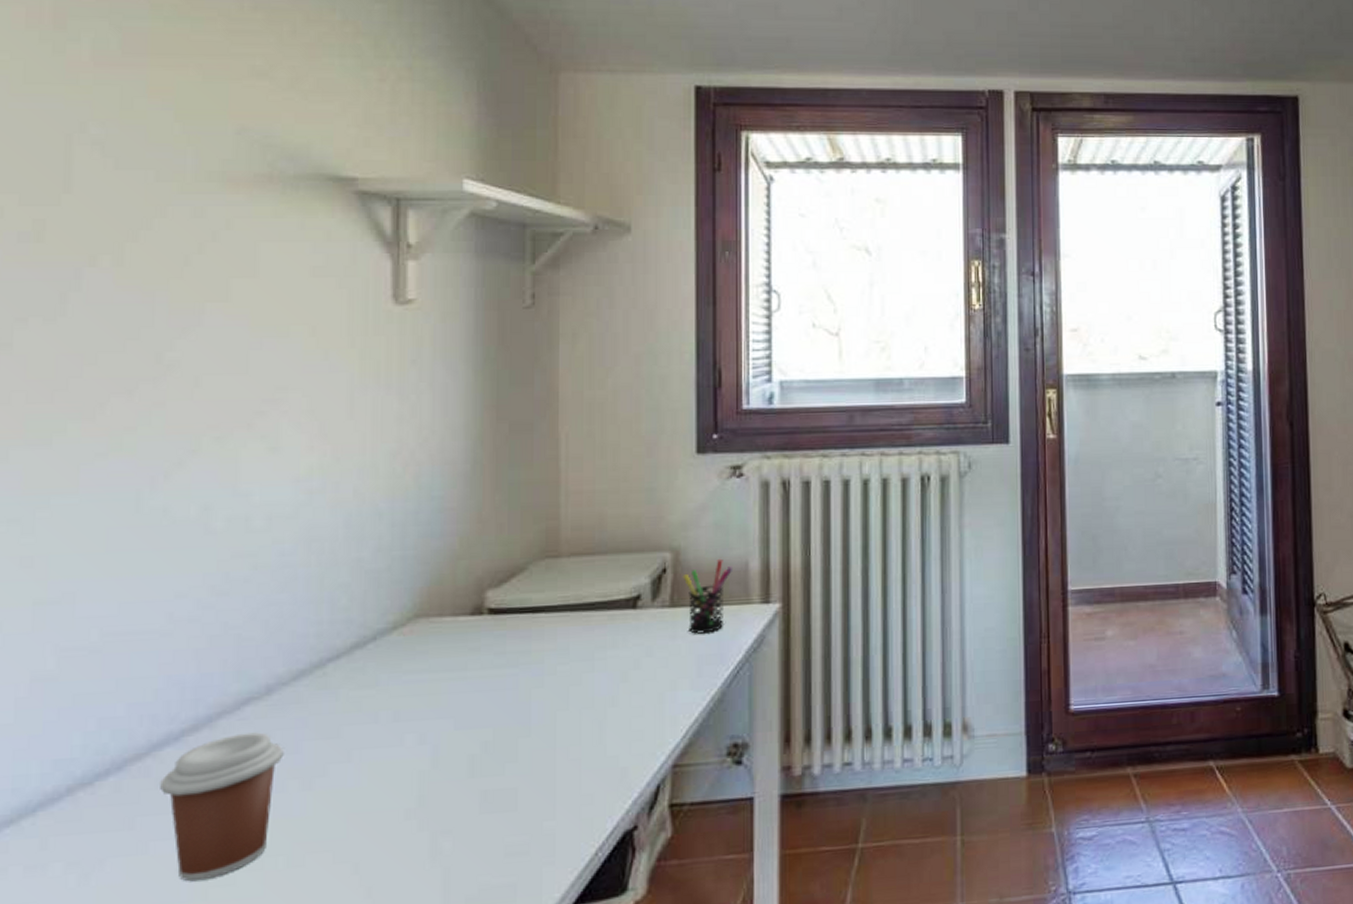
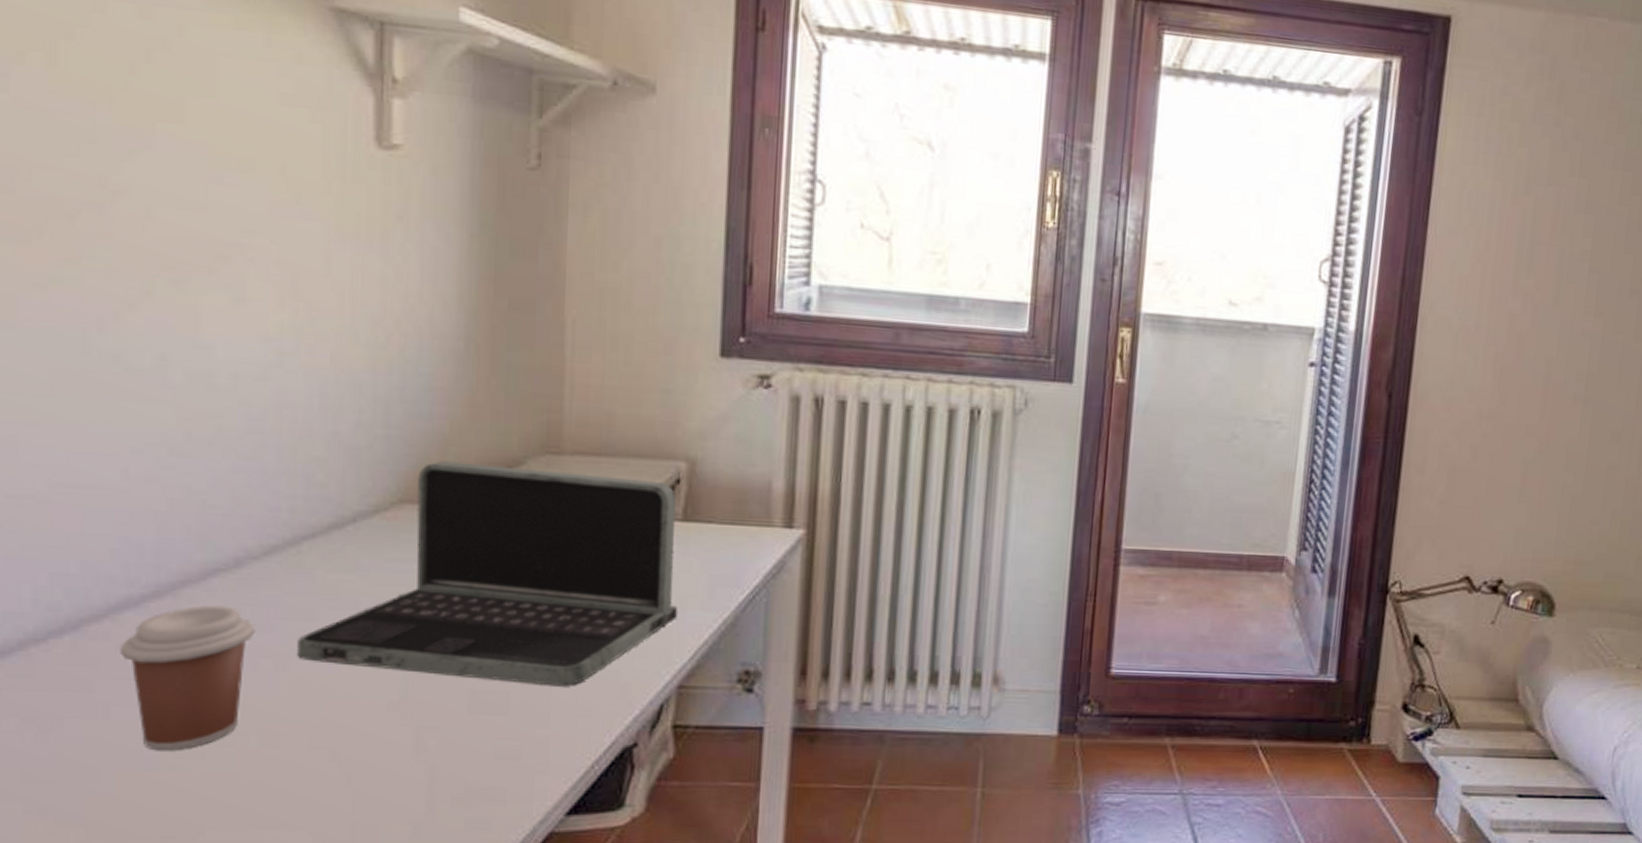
laptop: none [322,572,670,778] -> present [297,461,679,687]
pen holder: present [683,558,732,634] -> none [698,474,754,553]

